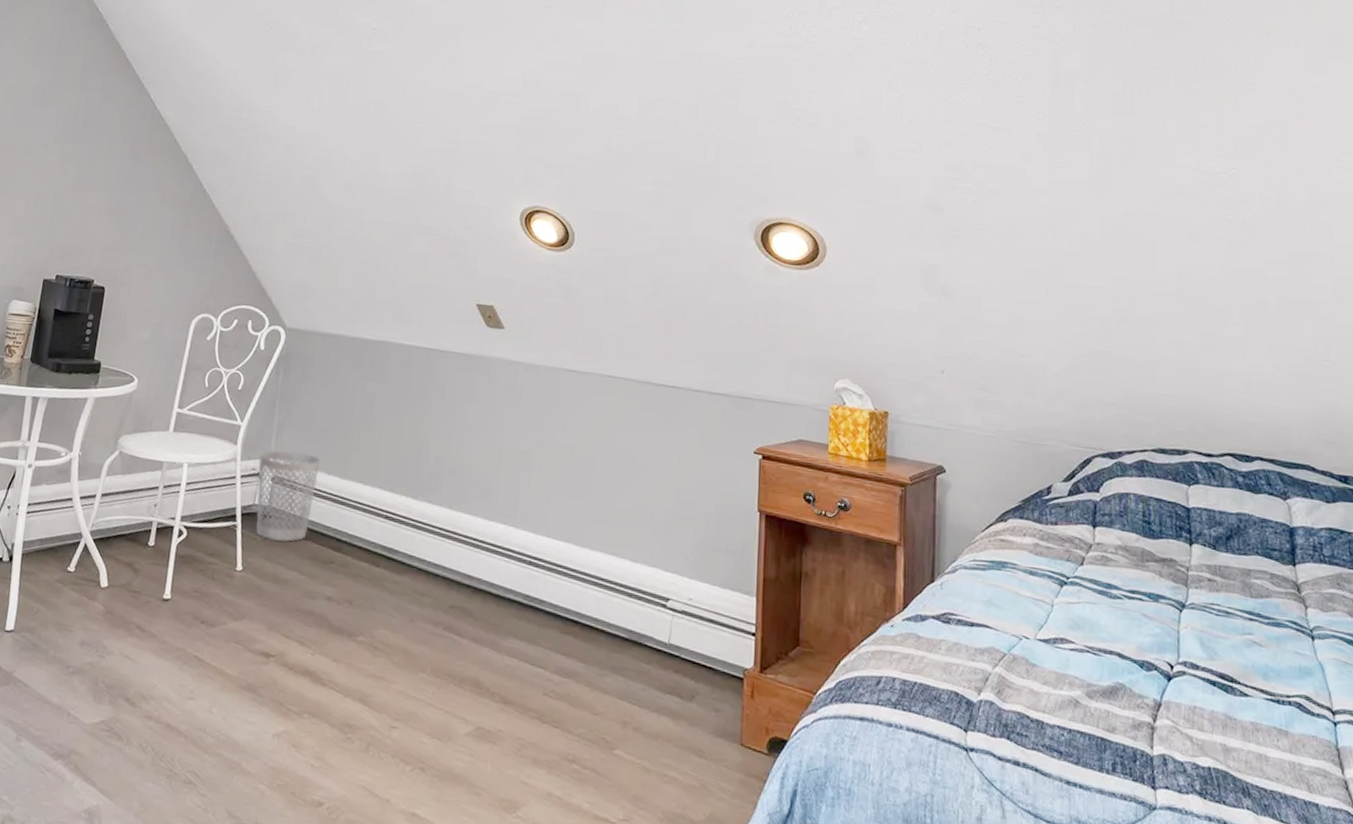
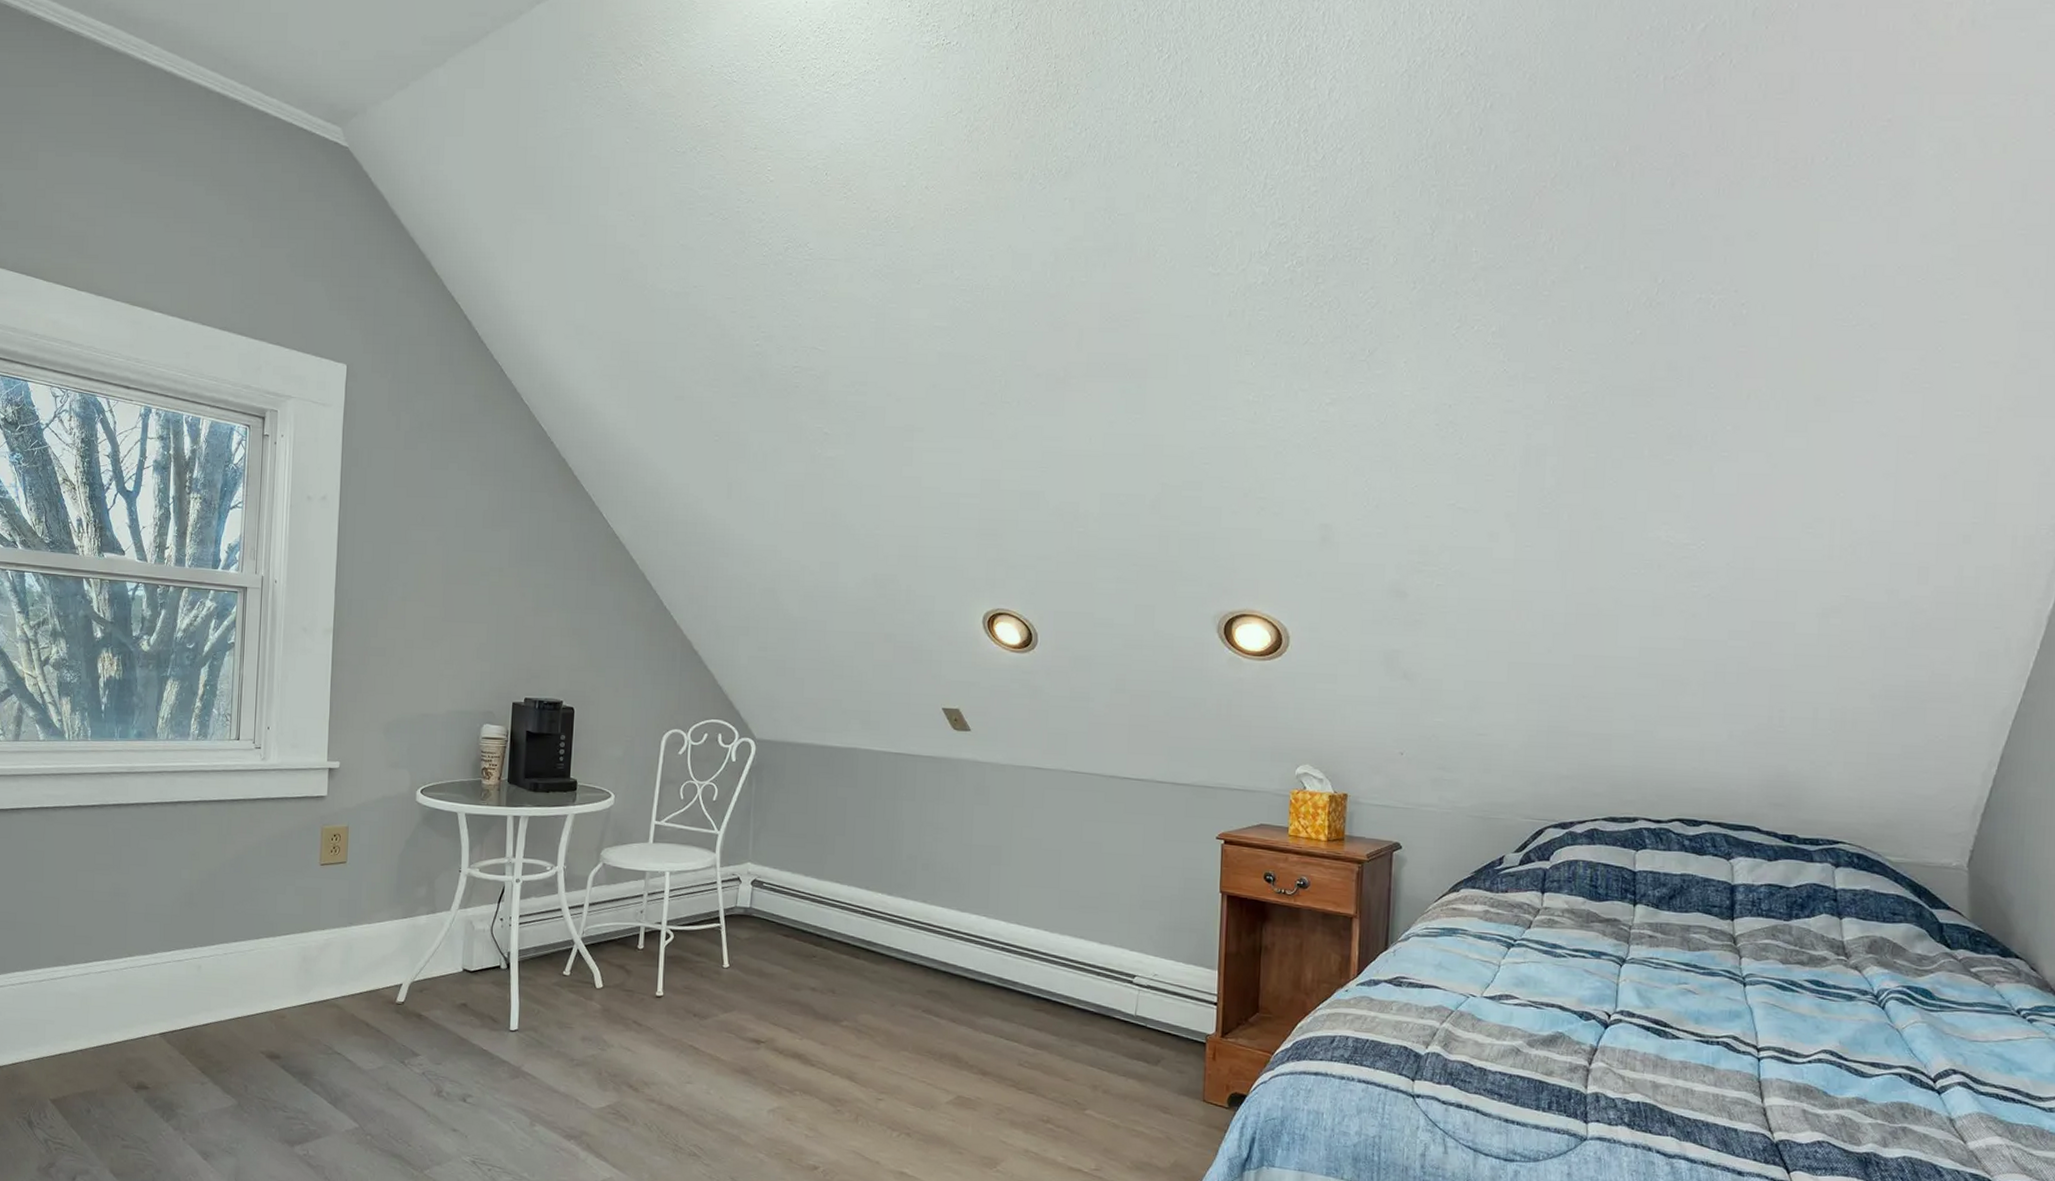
wastebasket: present [255,450,320,542] -> none [738,856,797,940]

